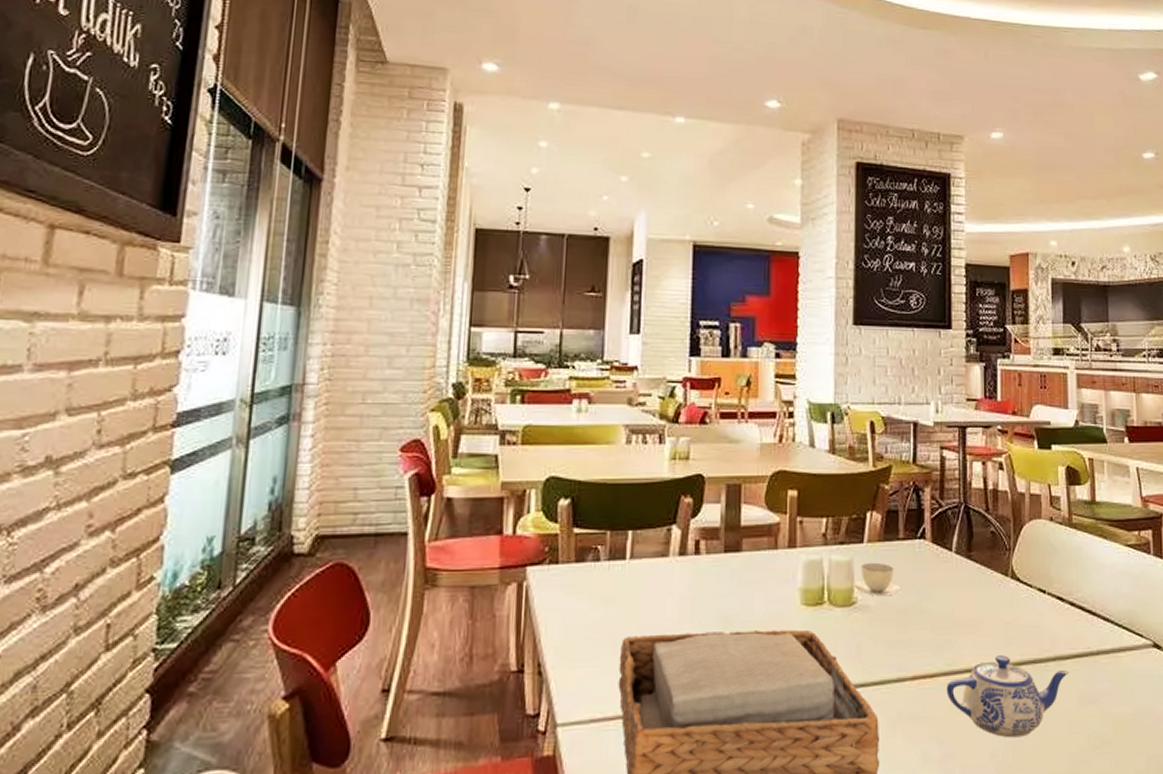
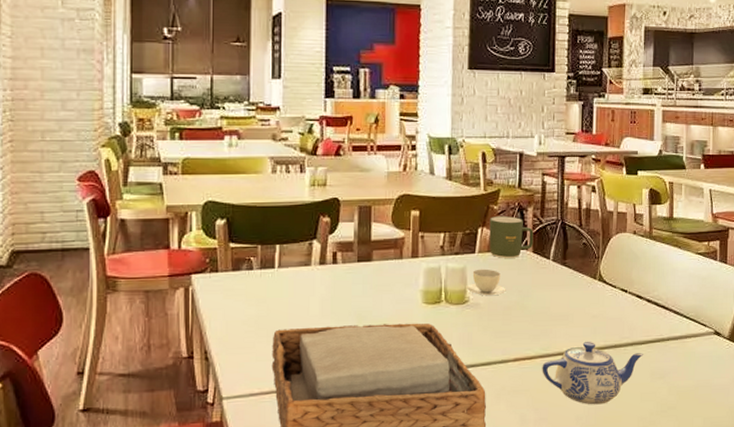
mug: none [880,498,933,549] -> present [489,216,534,258]

